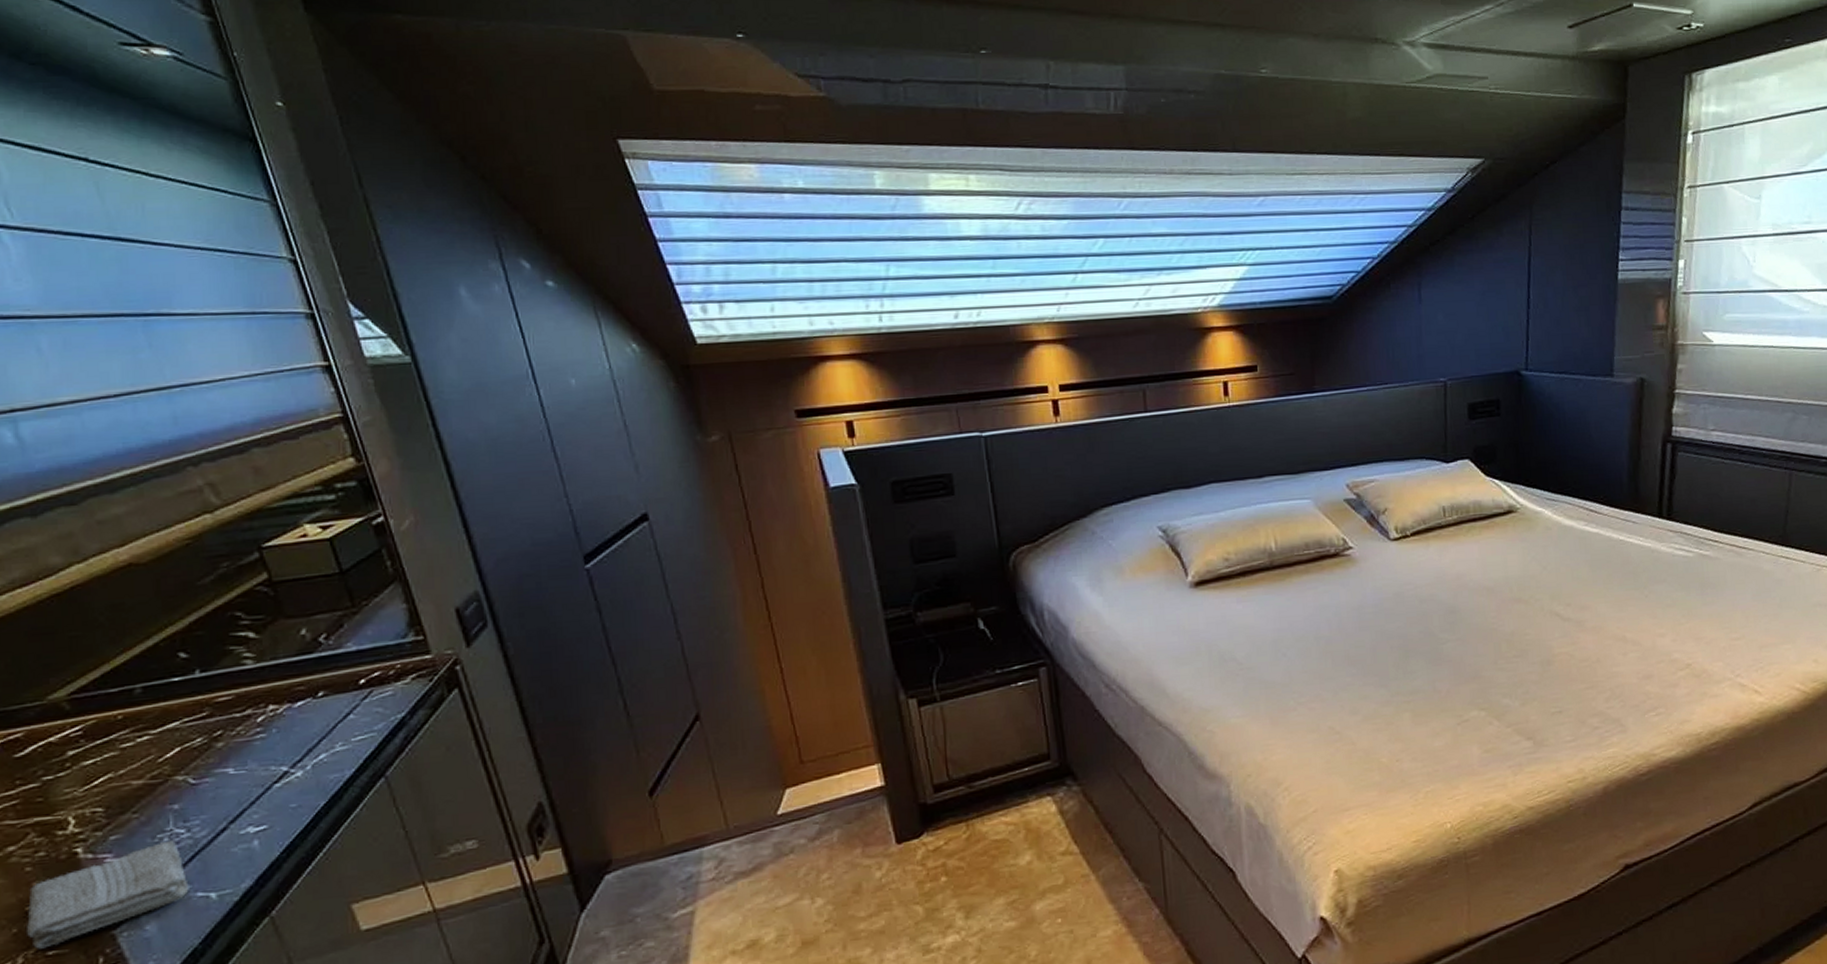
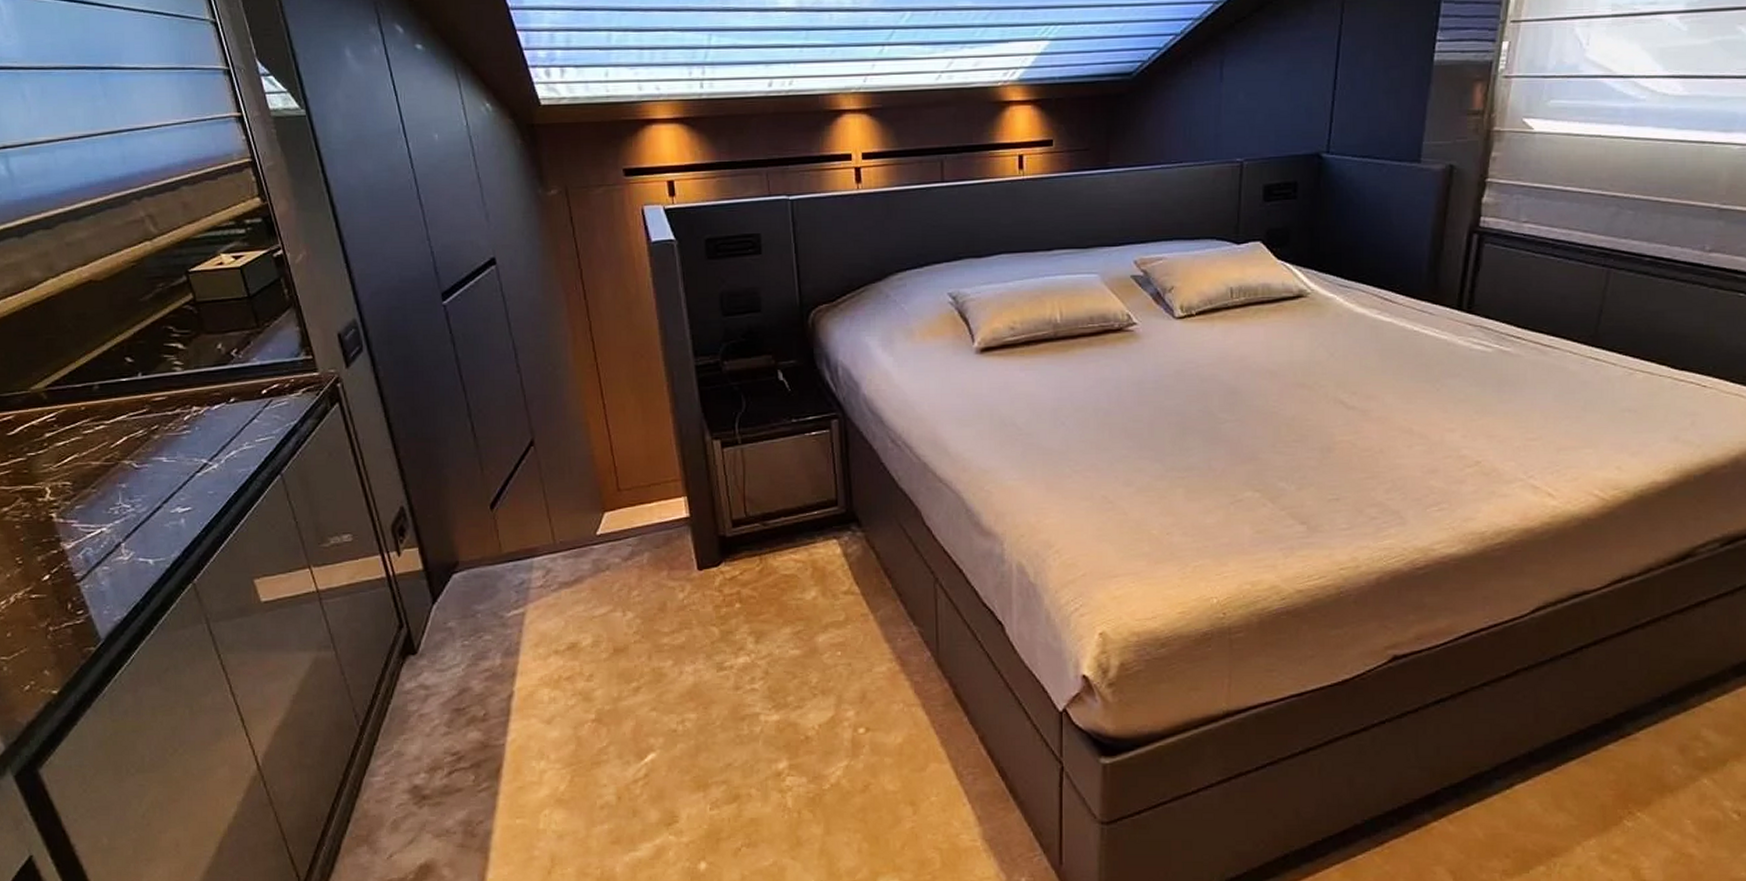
washcloth: present [25,840,189,949] -> none [16,513,133,592]

